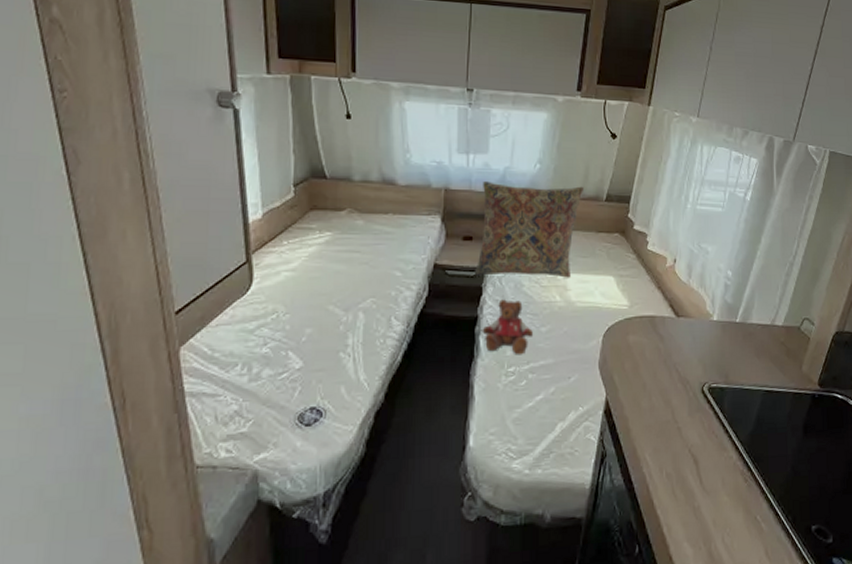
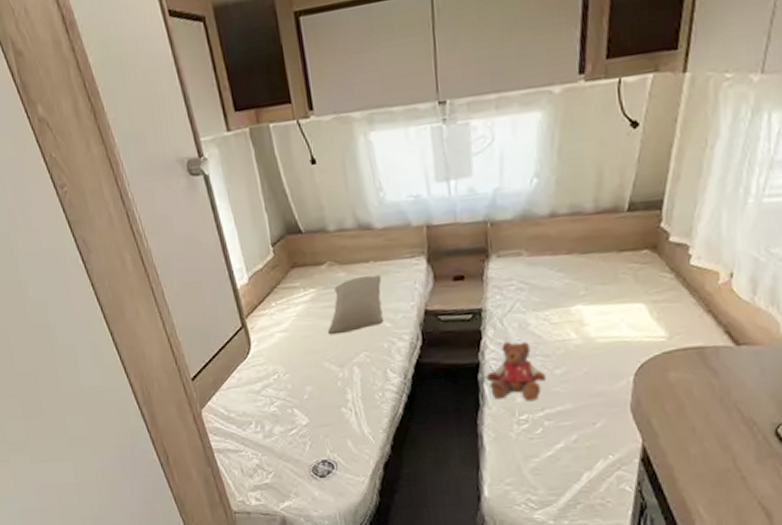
pillow: none [337,225,398,279] -> present [327,275,383,336]
pillow: present [474,181,583,278] -> none [469,197,597,319]

